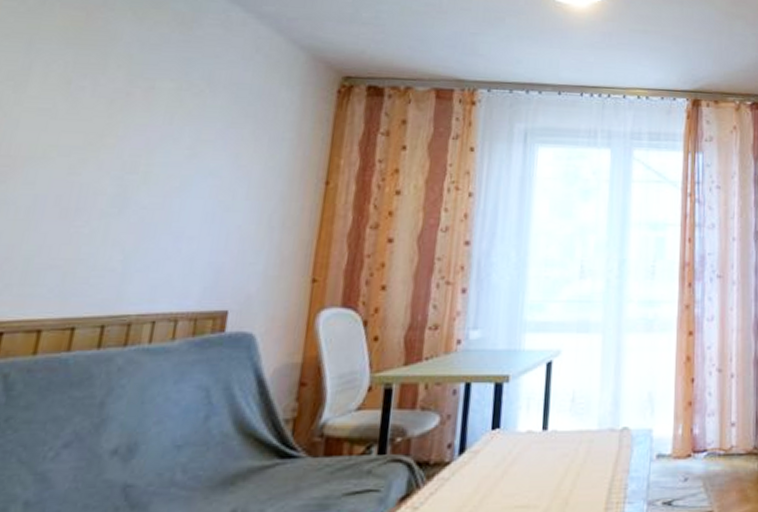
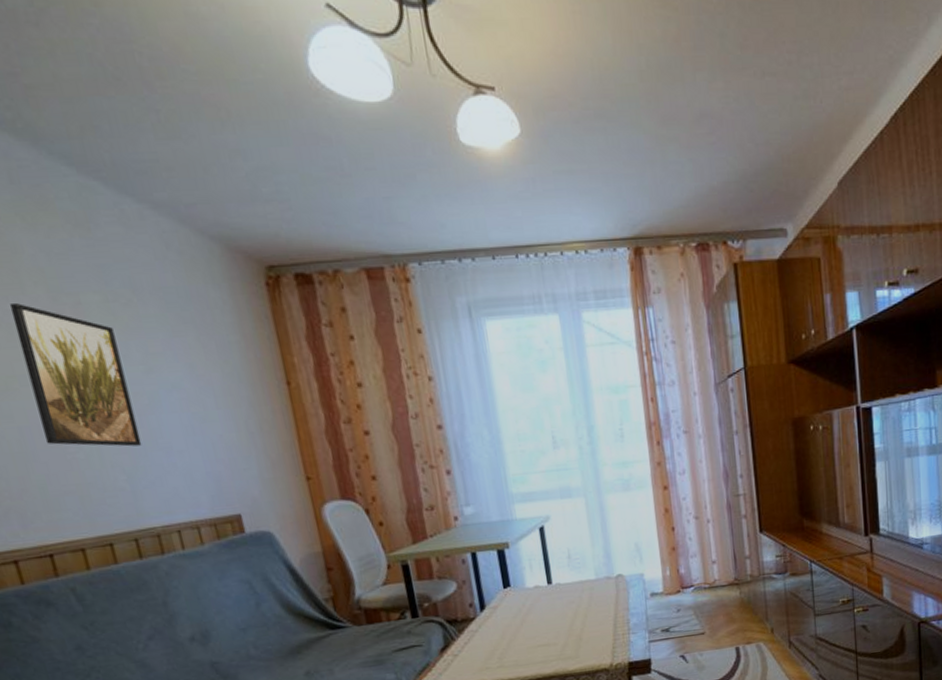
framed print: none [55,80,175,227] -> present [9,302,142,447]

